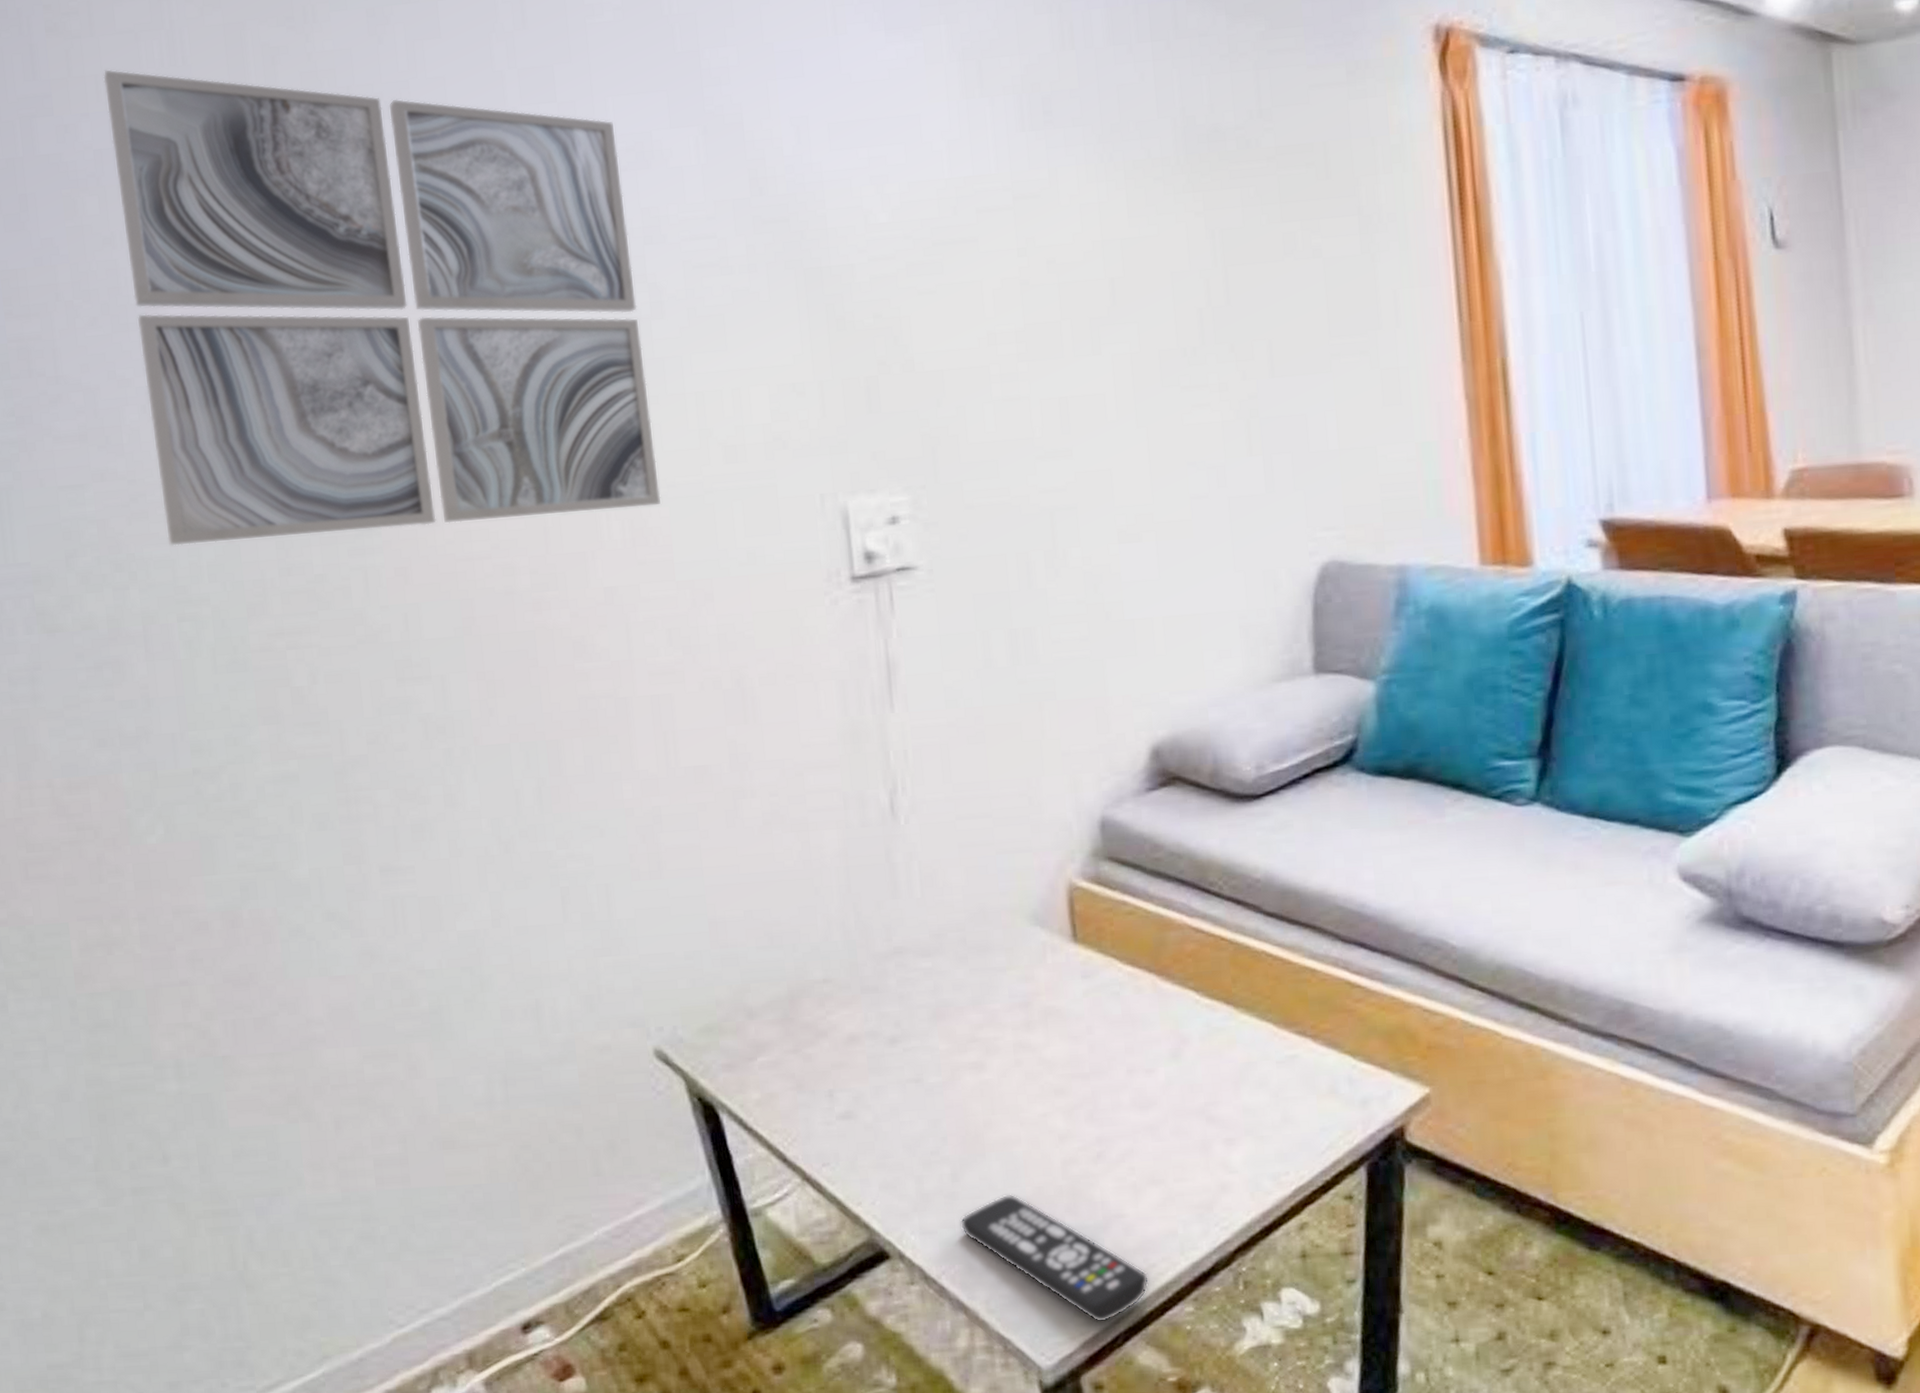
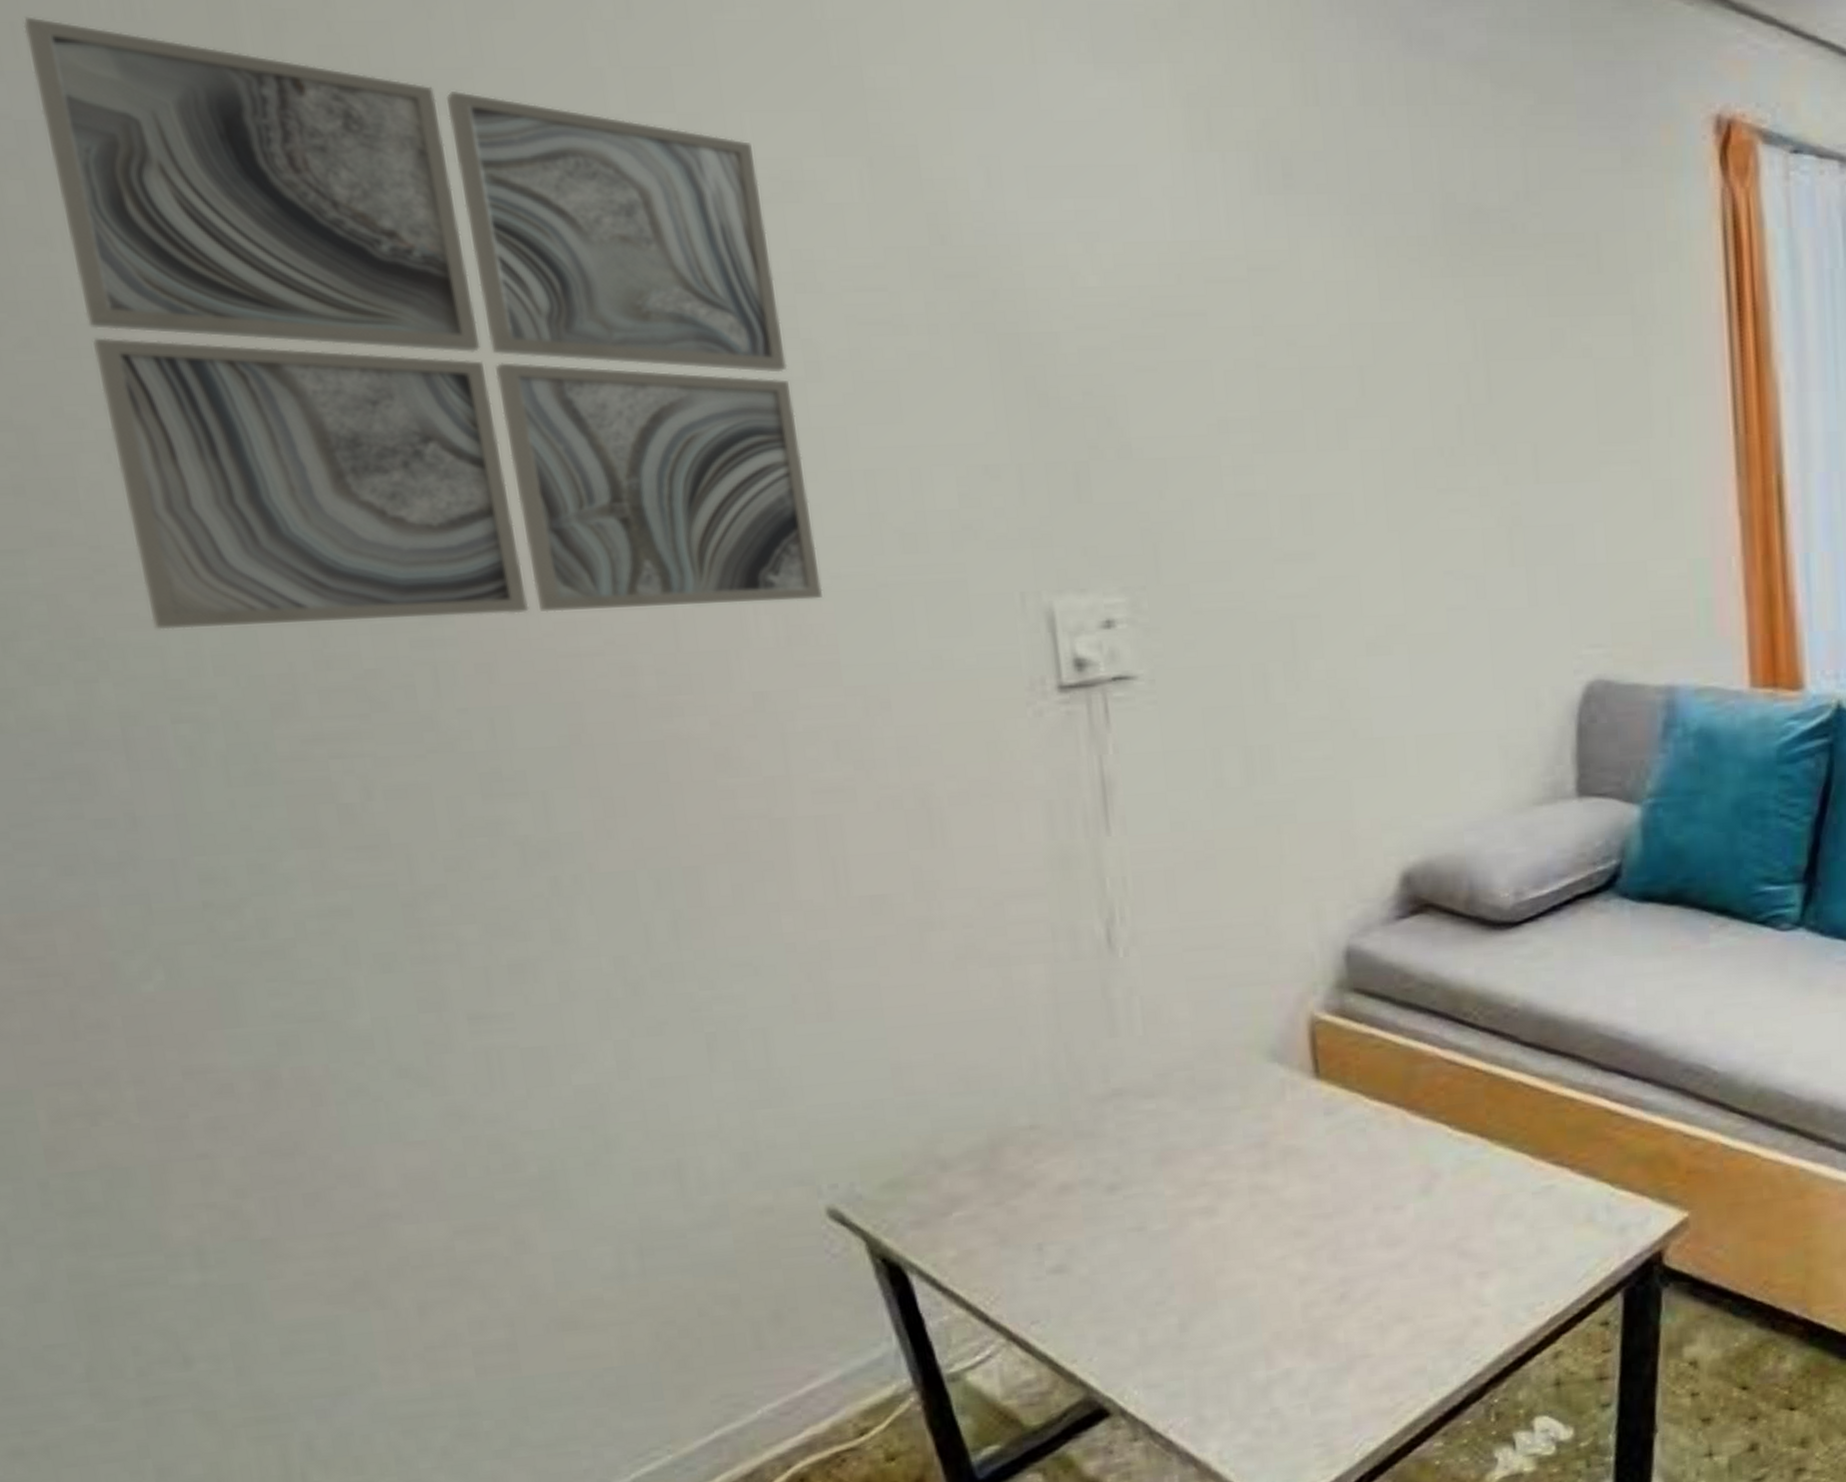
remote control: present [959,1194,1150,1323] -> none [1189,1341,1397,1465]

